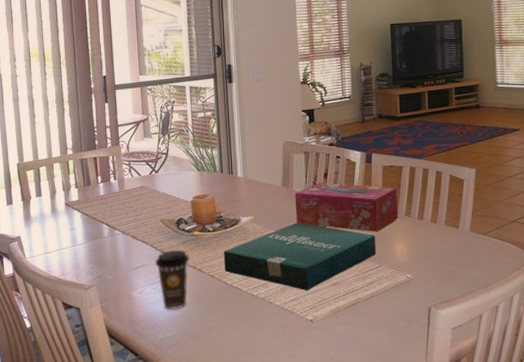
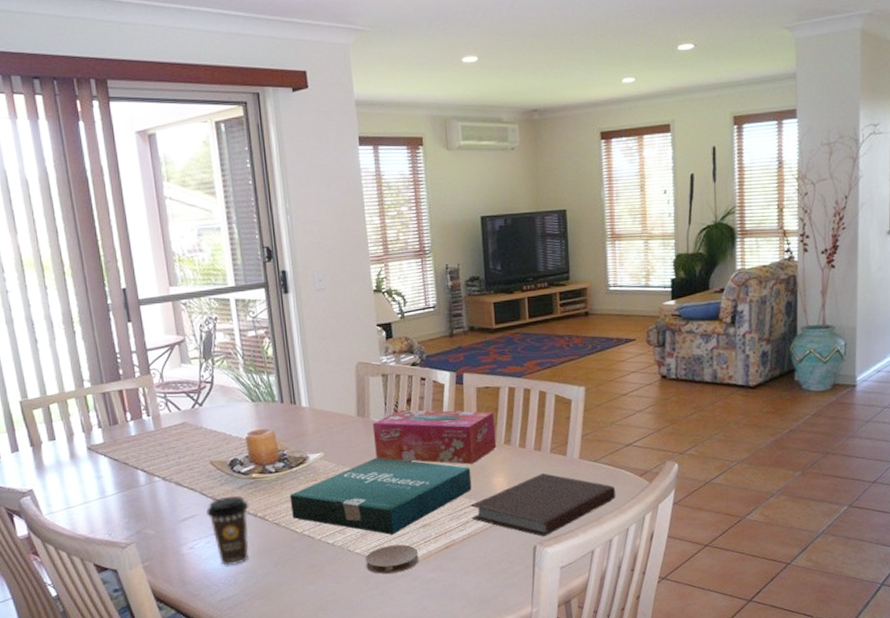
coaster: none [284,300,329,325] -> present [365,544,419,574]
notebook: none [375,242,502,299] -> present [470,472,616,536]

